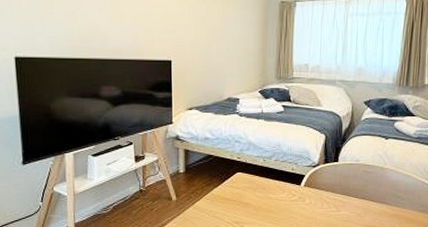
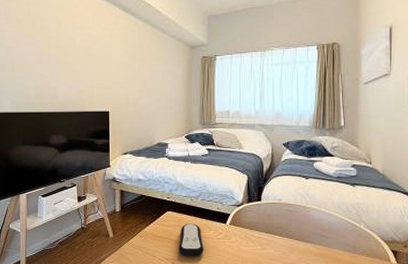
remote control: none [248,185,276,219] -> present [178,223,204,256]

